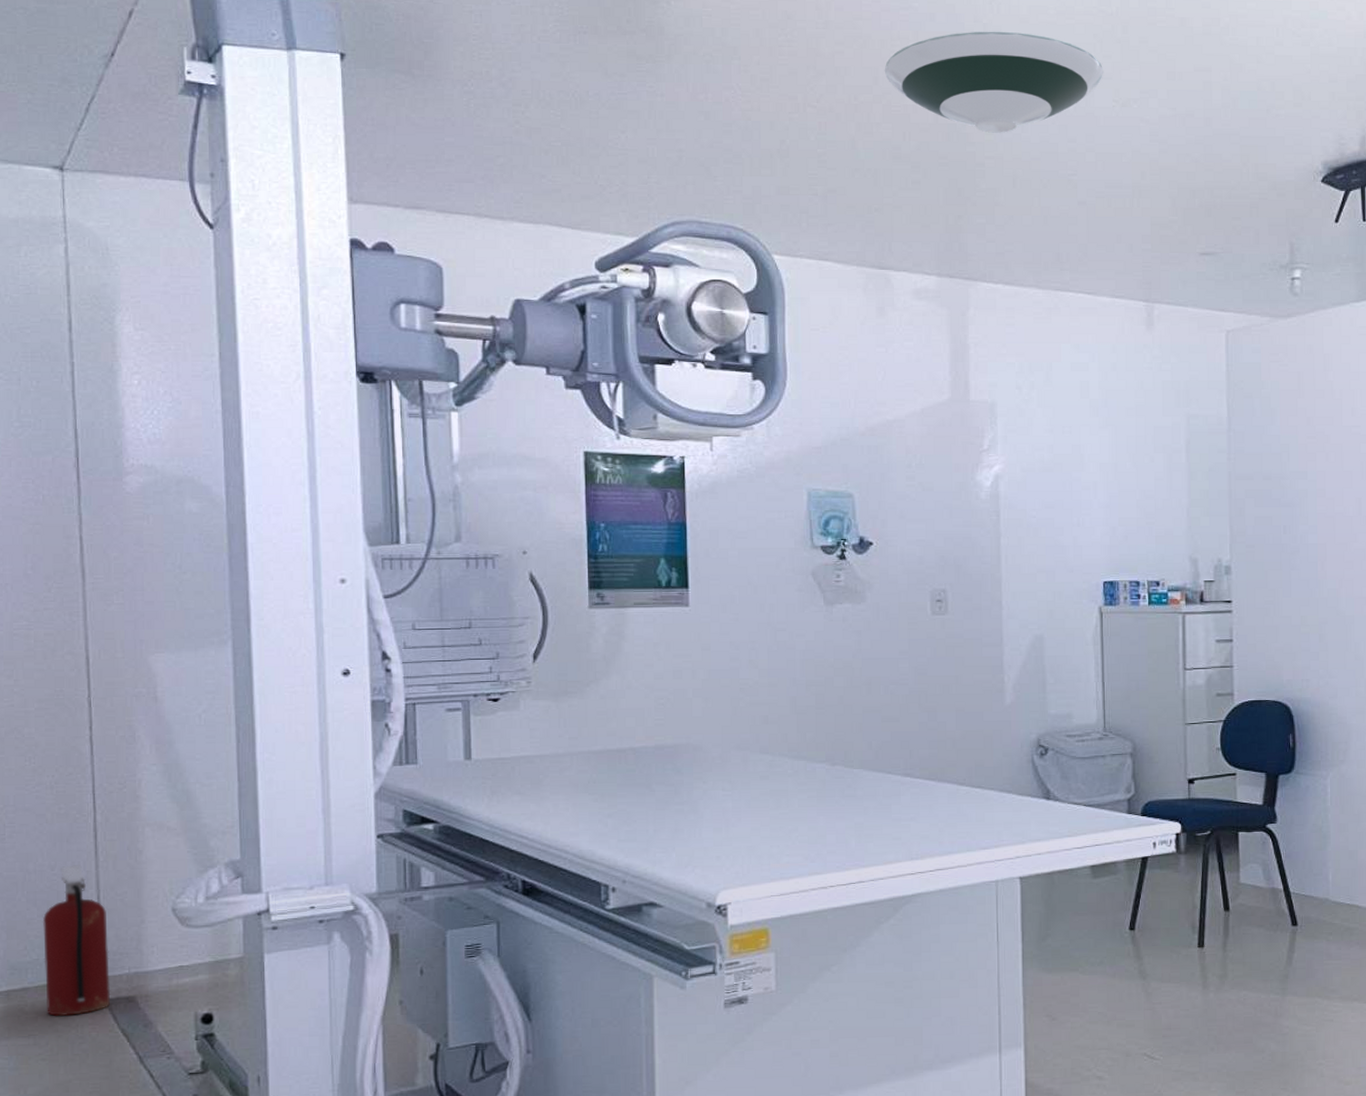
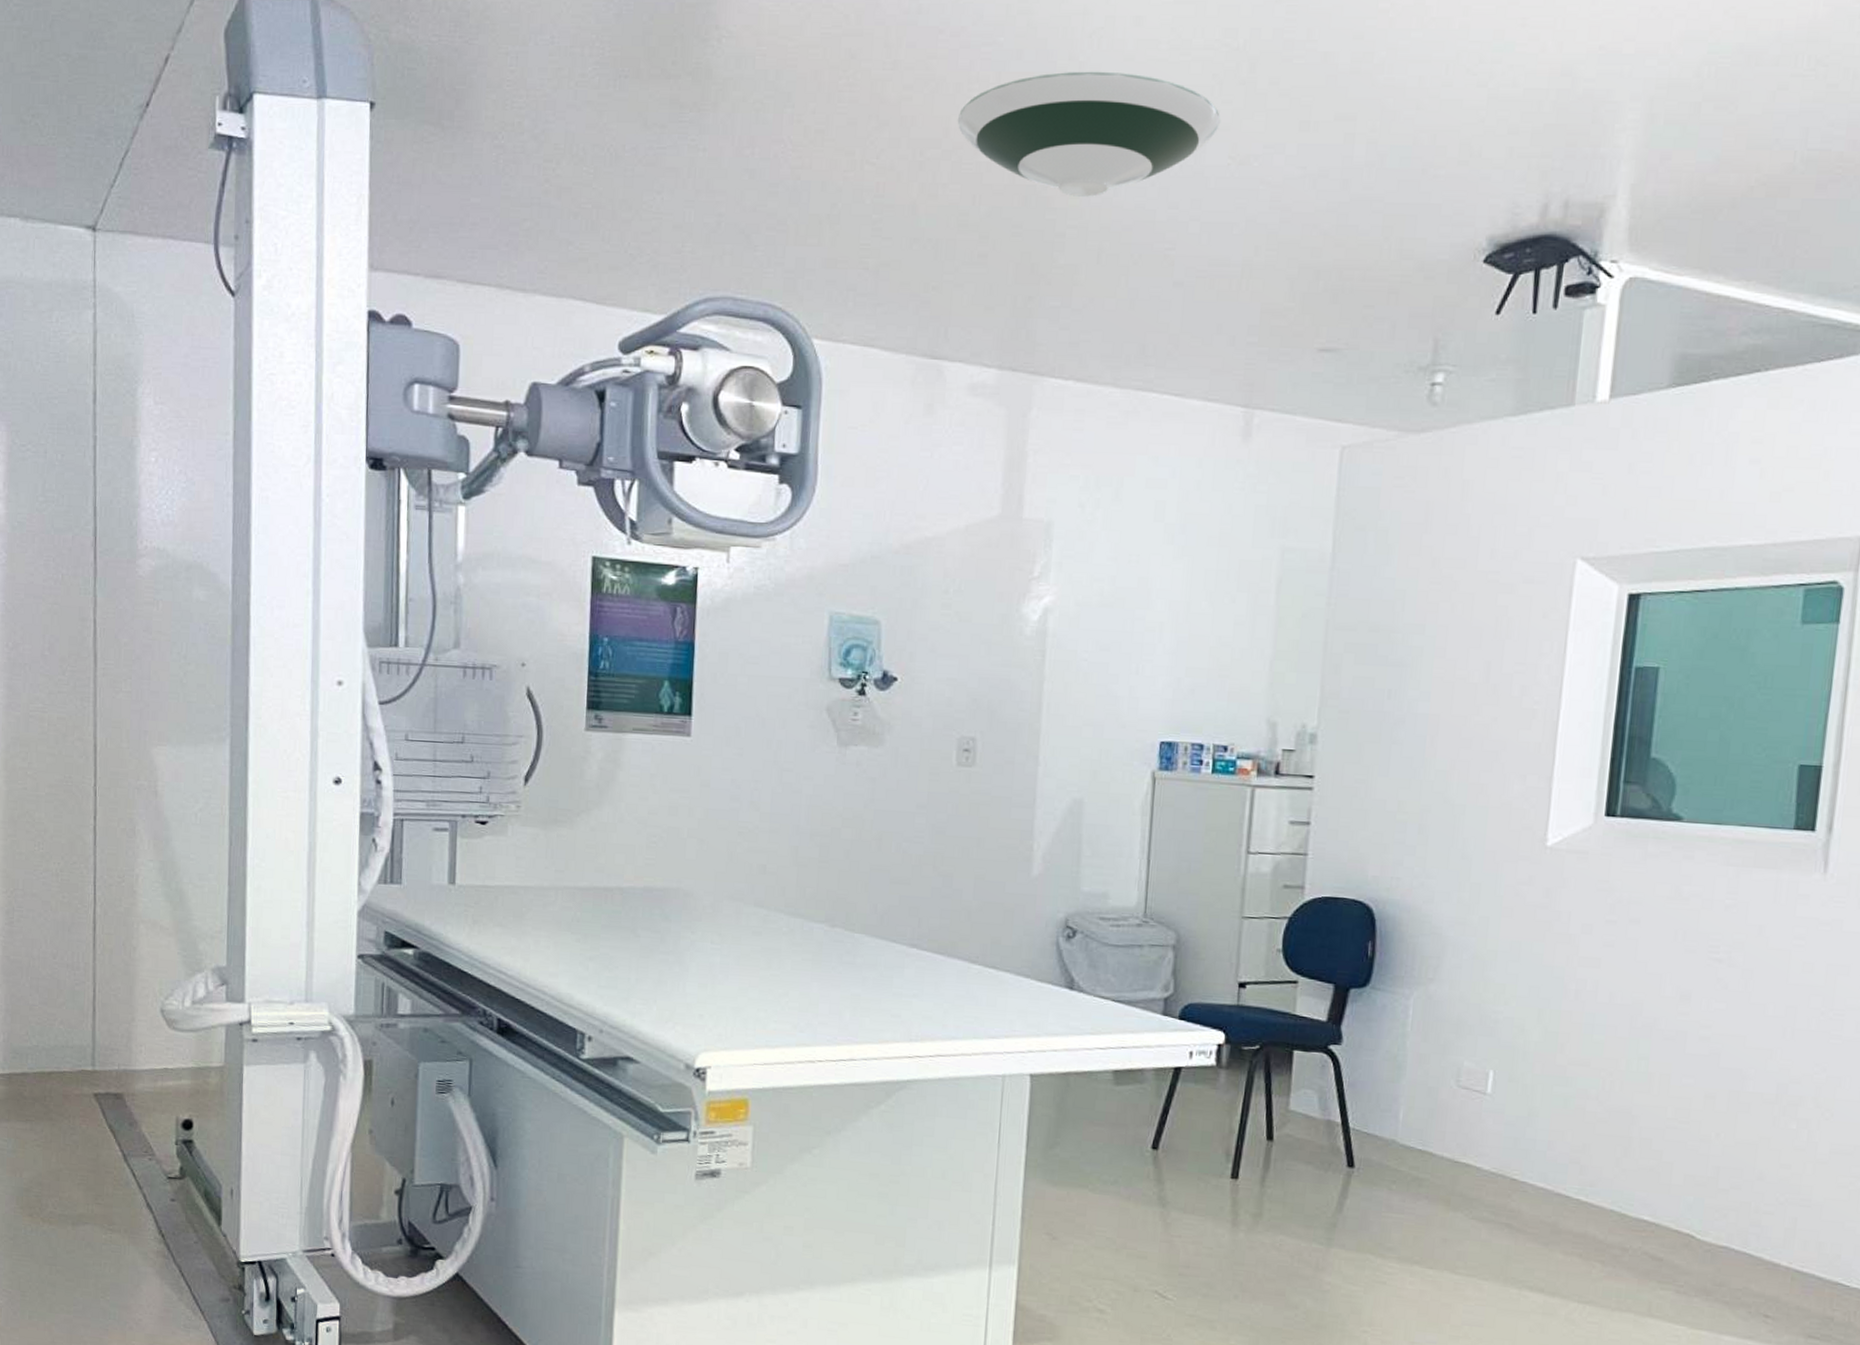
fire extinguisher: present [42,865,111,1016] -> none [42,955,102,1106]

